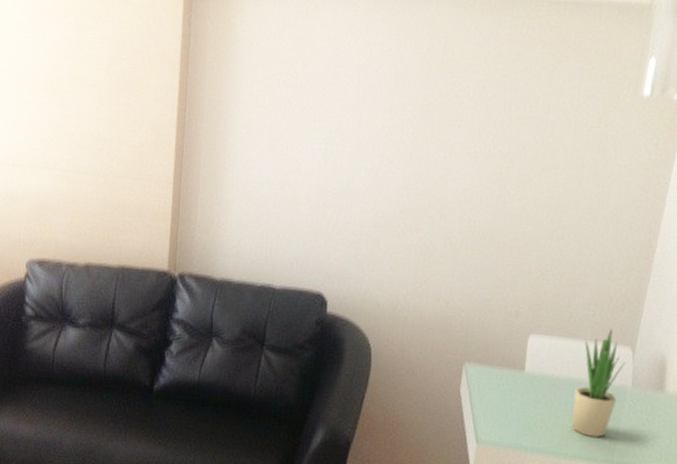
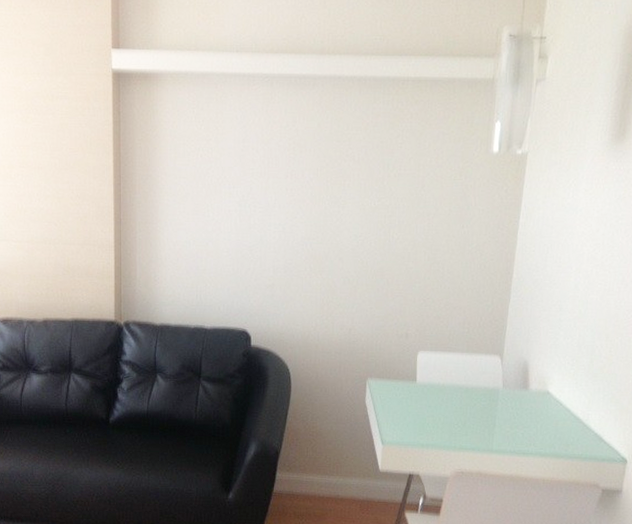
potted plant: present [572,328,626,437] -> none [457,342,497,431]

